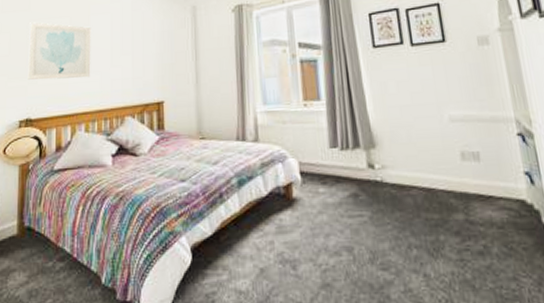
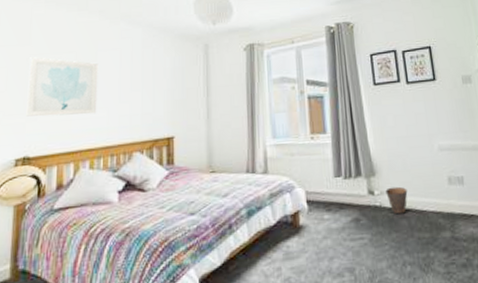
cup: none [387,160,413,192] -> present [385,186,408,215]

